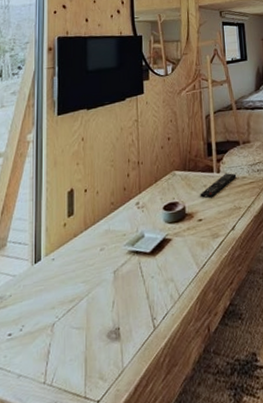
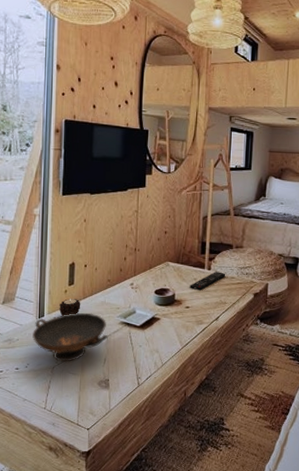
decorative bowl: none [28,246,114,315] -> present [32,313,107,362]
candle: none [58,231,83,256] -> present [59,299,81,316]

